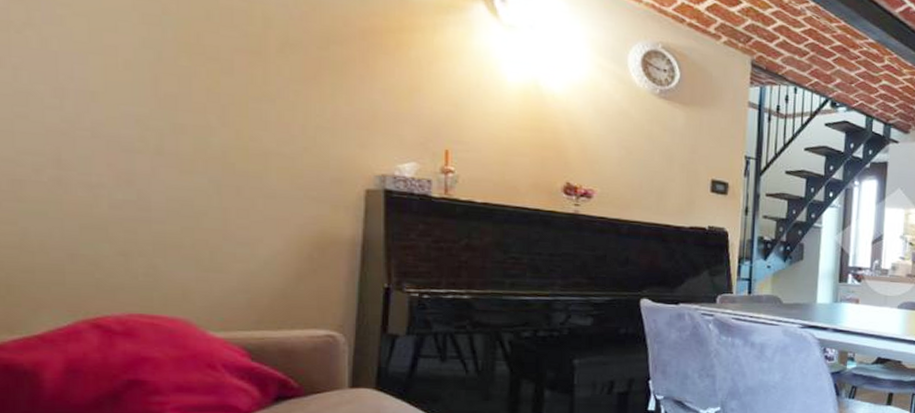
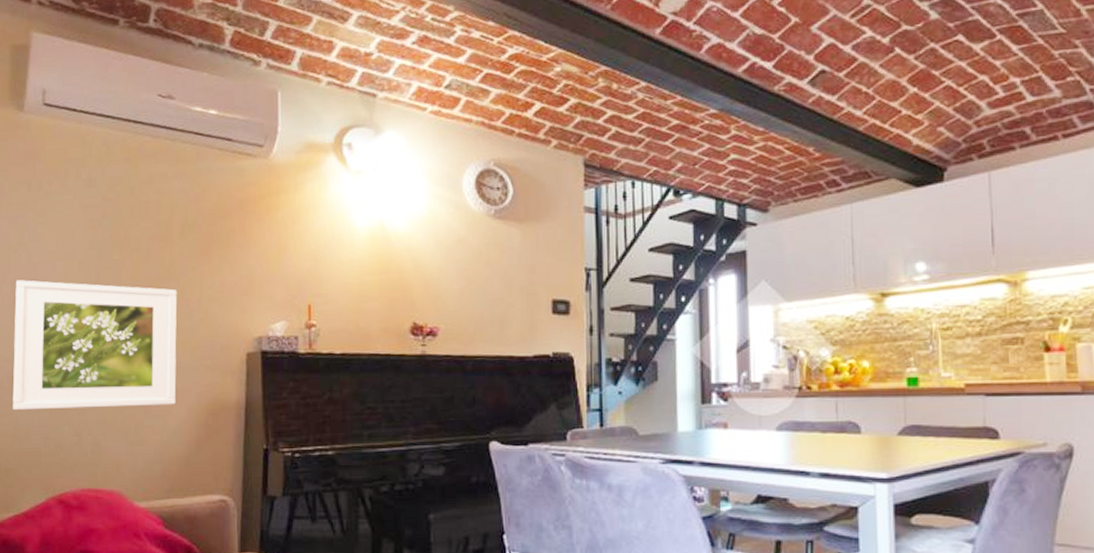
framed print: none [17,66,273,234] -> present [12,280,177,411]

